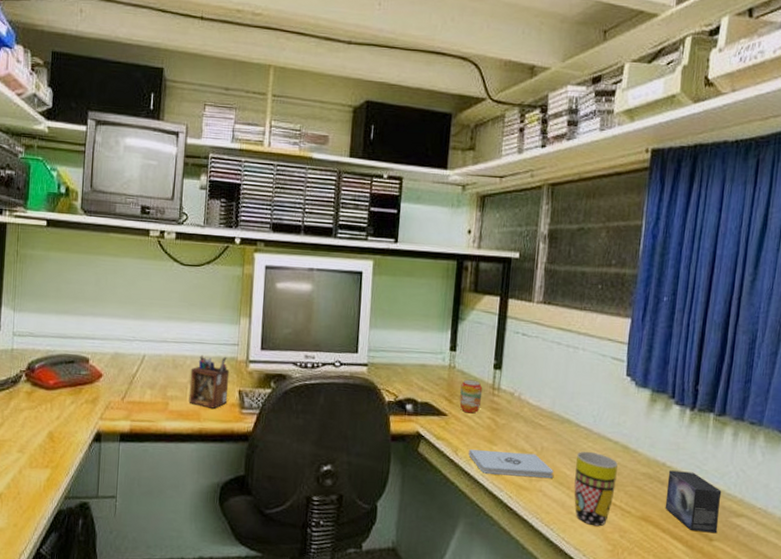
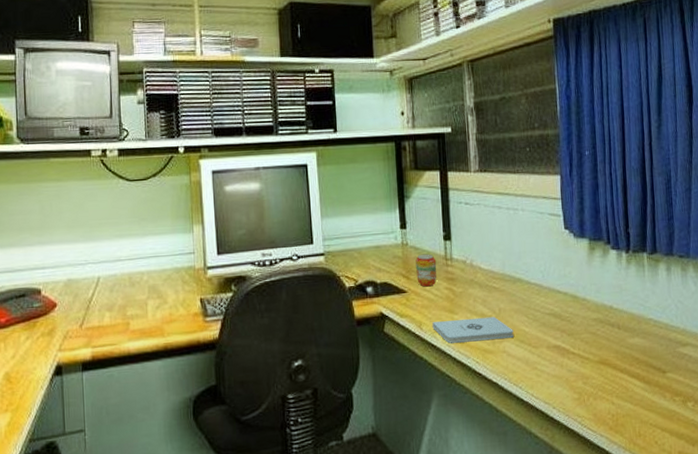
desk organizer: present [188,354,230,409] -> none [148,266,190,322]
mug: present [574,451,618,527] -> none [532,306,572,378]
small box: present [665,470,722,534] -> none [616,310,669,366]

